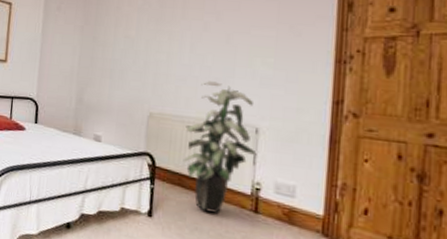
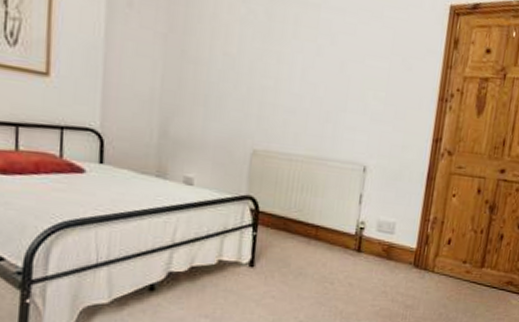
indoor plant: present [183,81,257,214] -> none [289,114,363,257]

